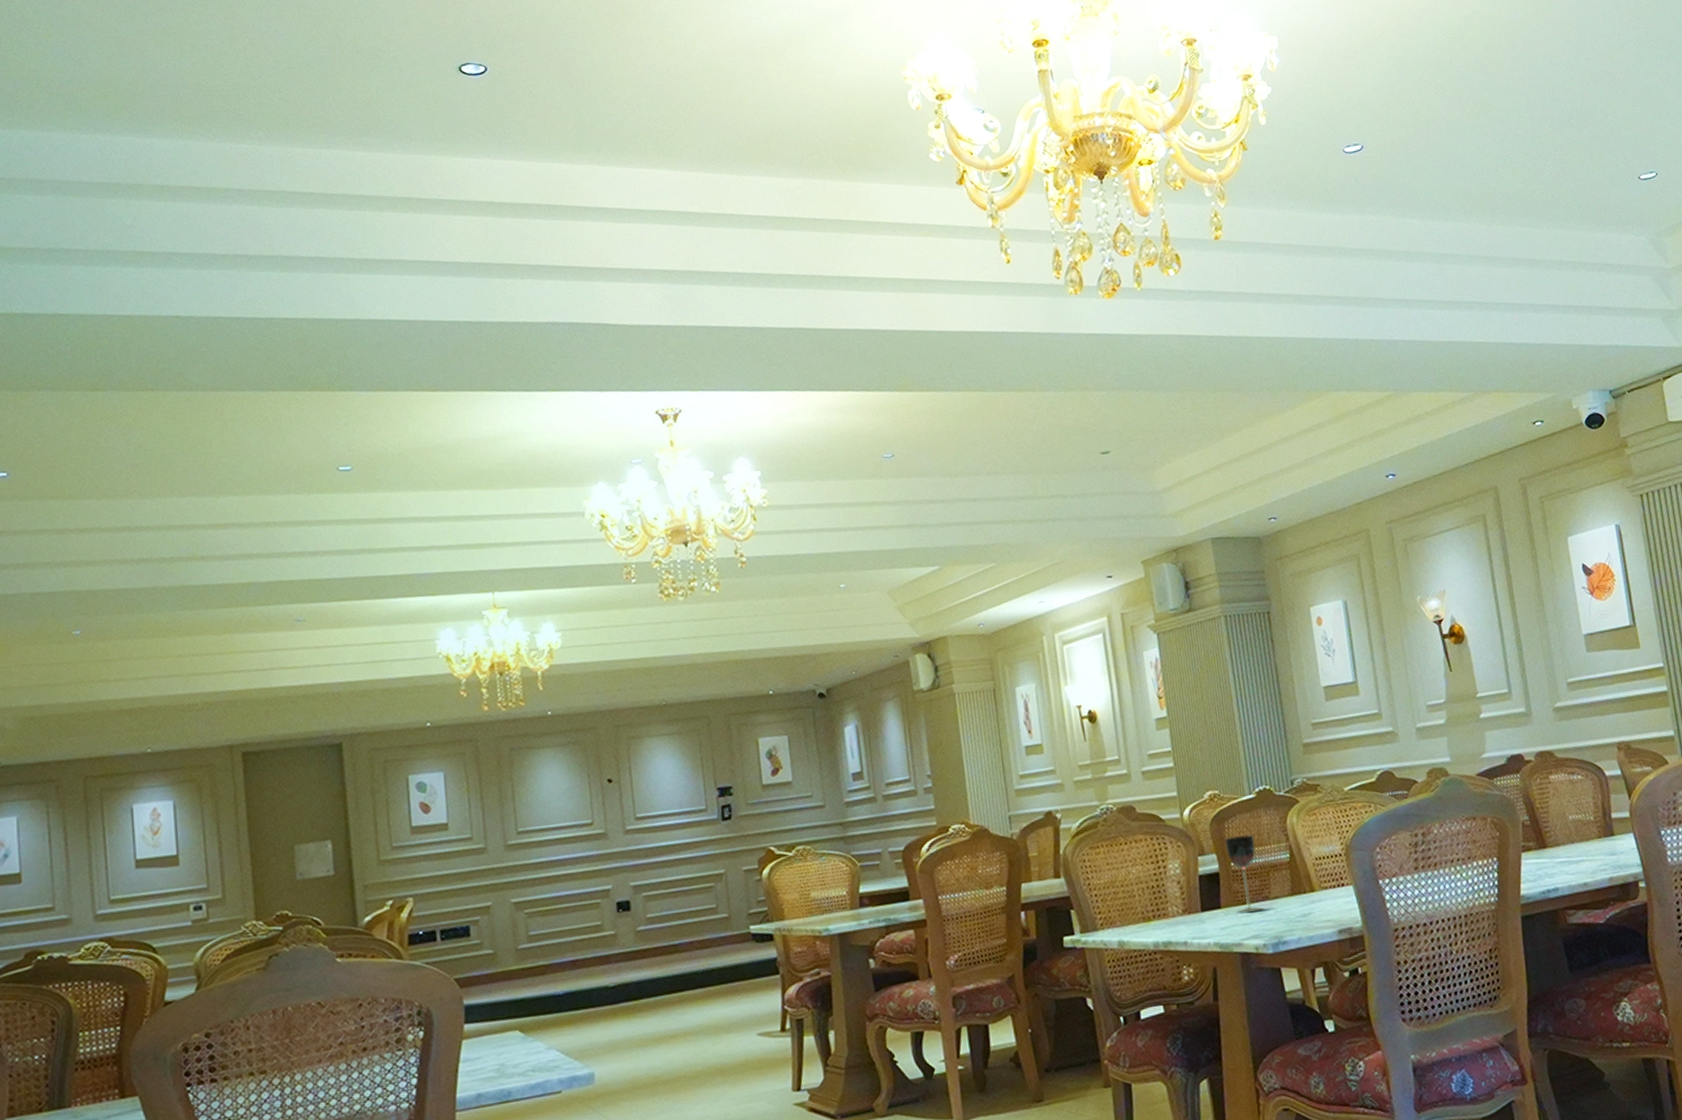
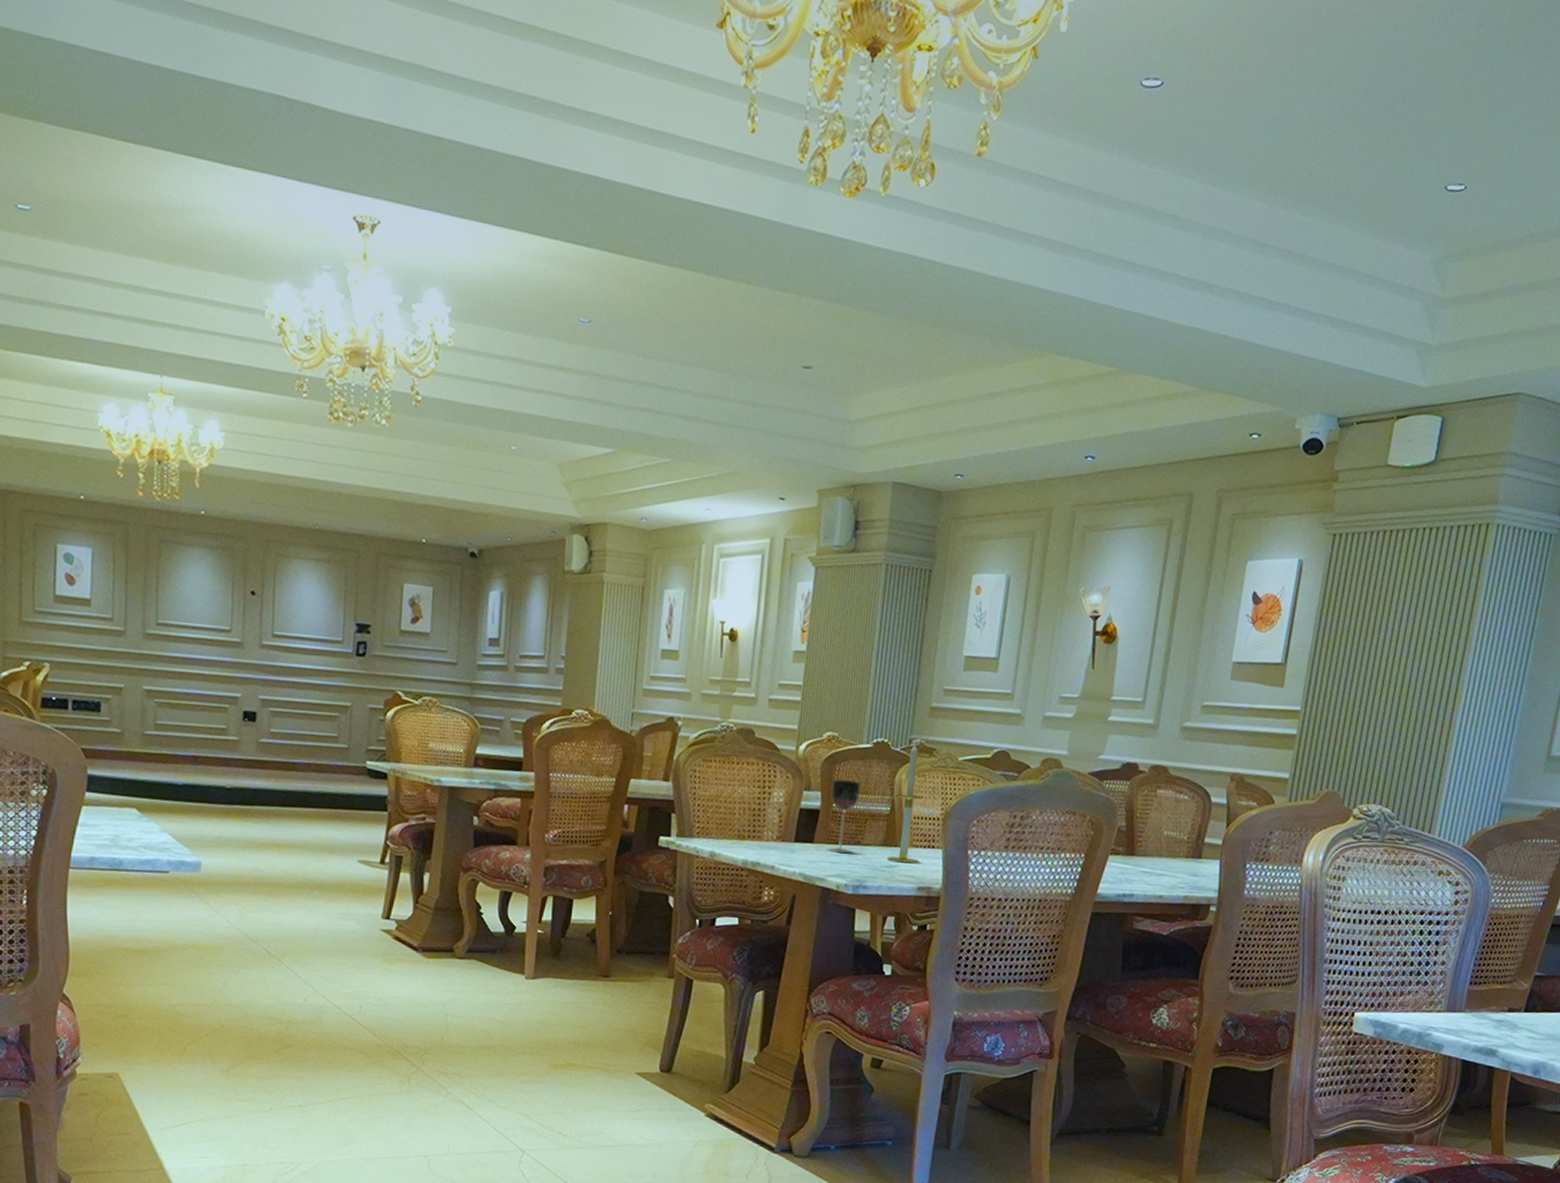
candle: none [1292,782,1333,909] -> present [887,742,924,863]

